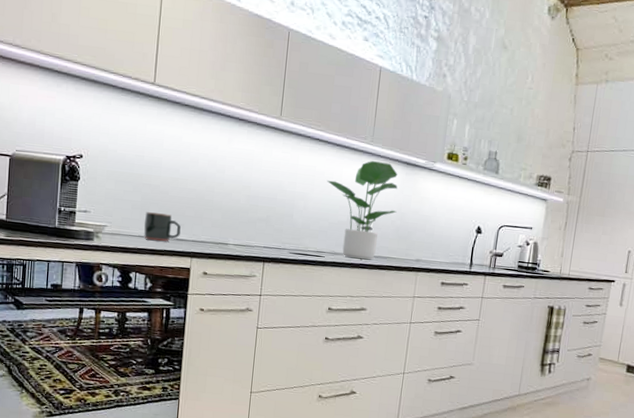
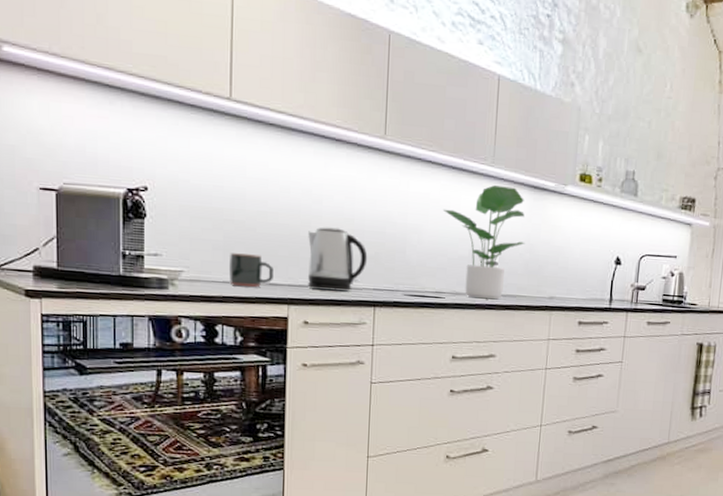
kettle: none [209,192,261,248] -> present [308,227,368,292]

